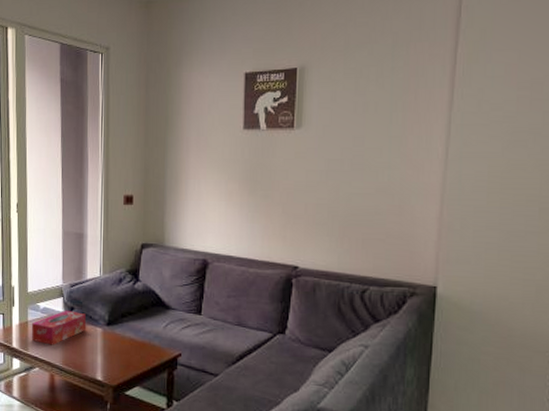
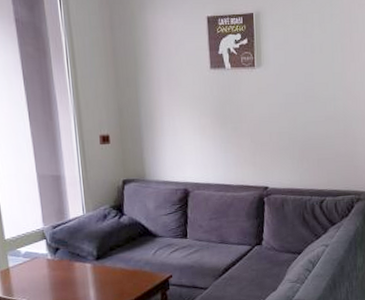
tissue box: present [31,310,86,346] -> none [13,251,74,288]

